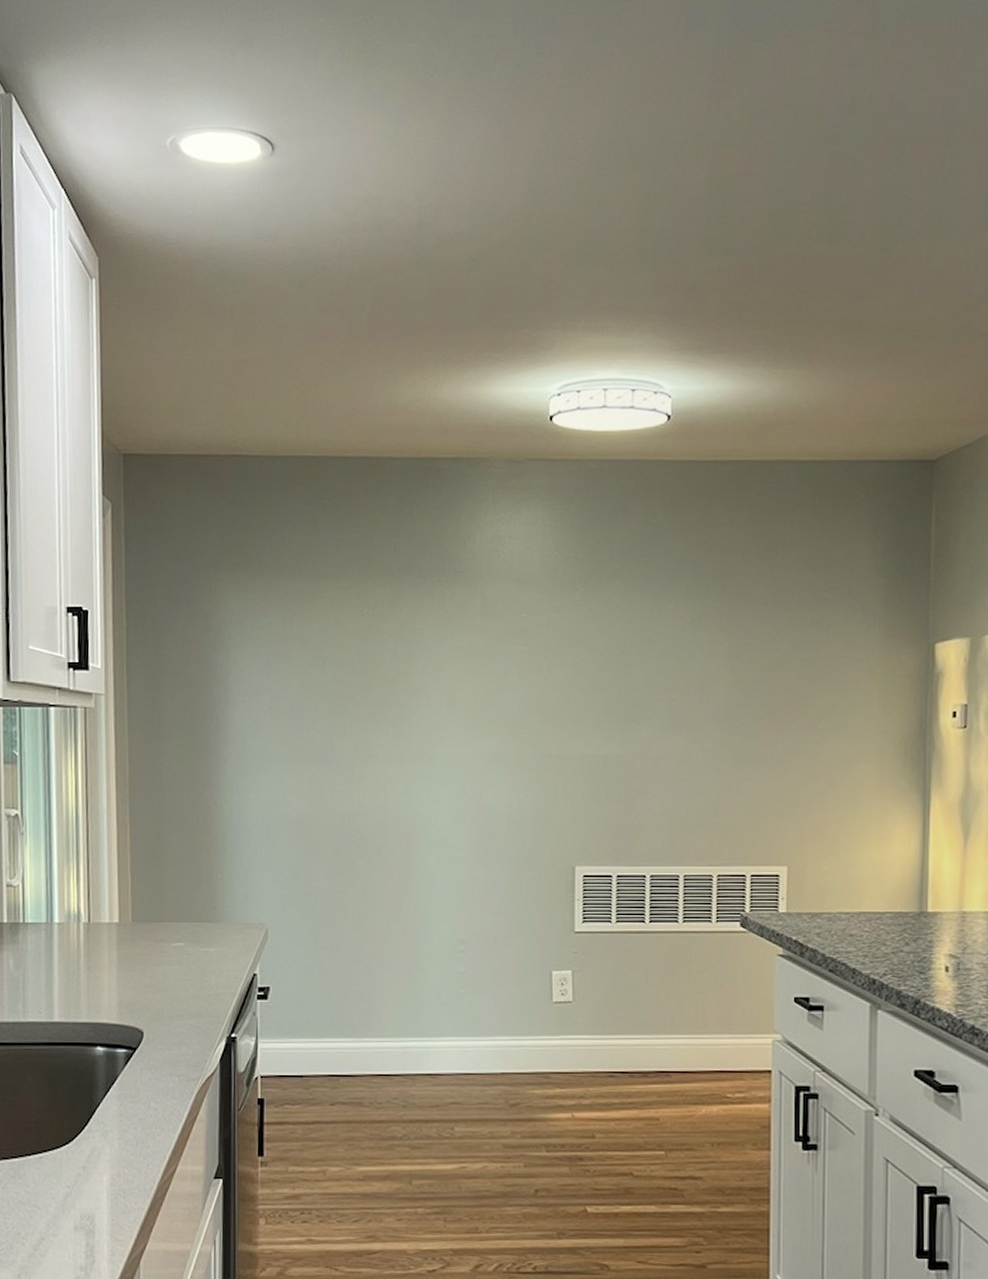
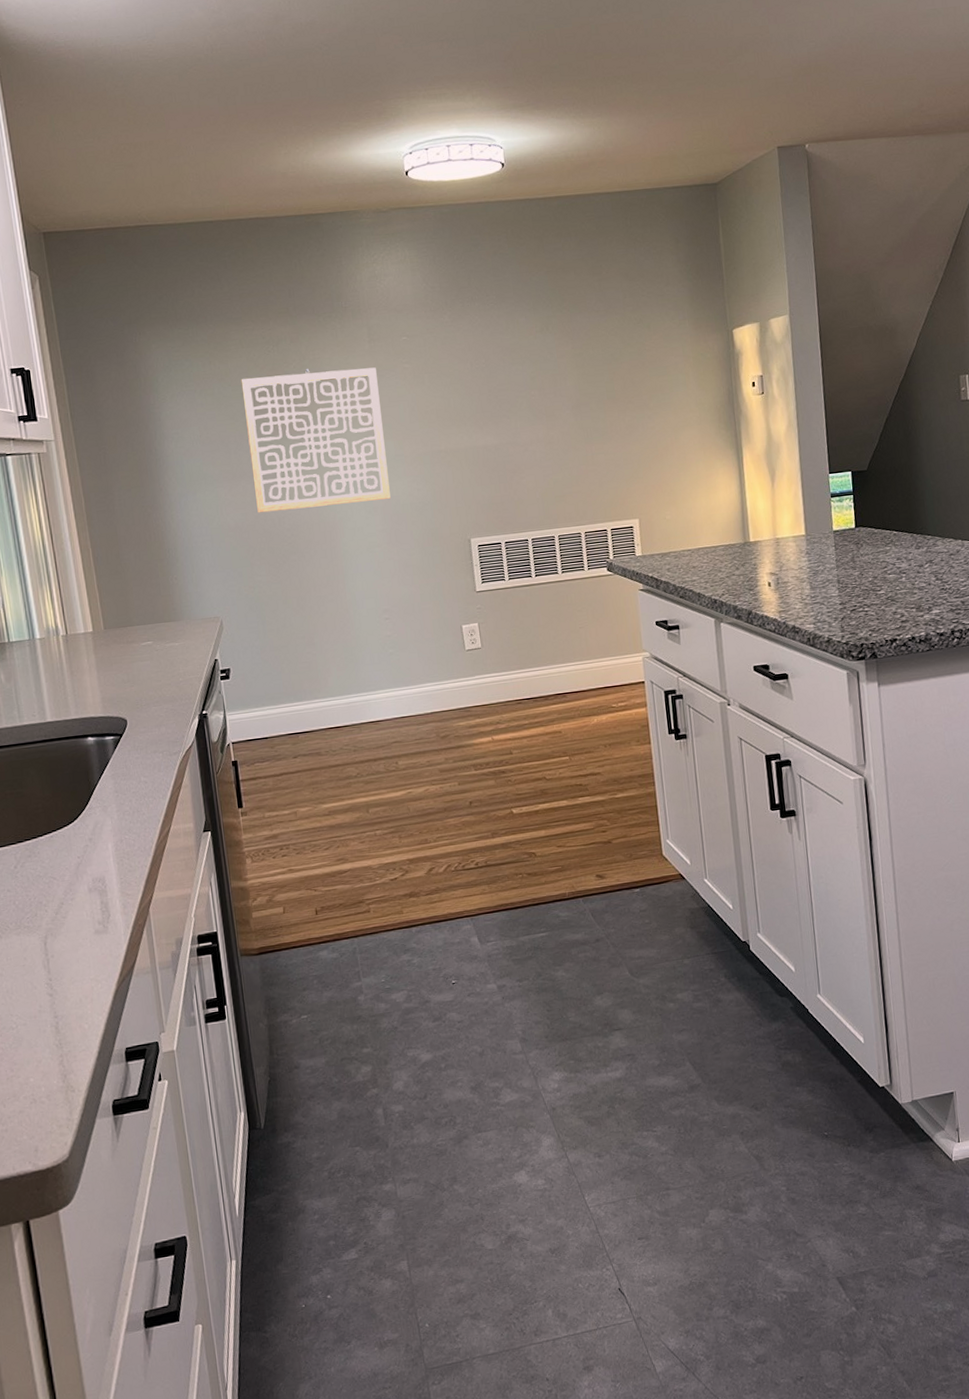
wall art: none [324,639,486,806] -> present [241,367,391,513]

